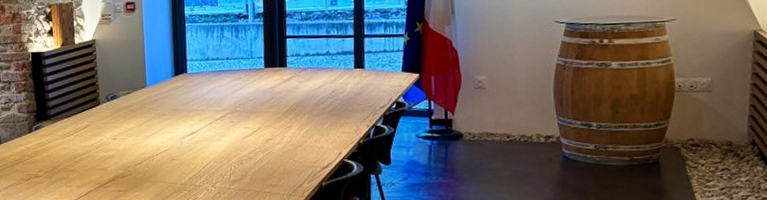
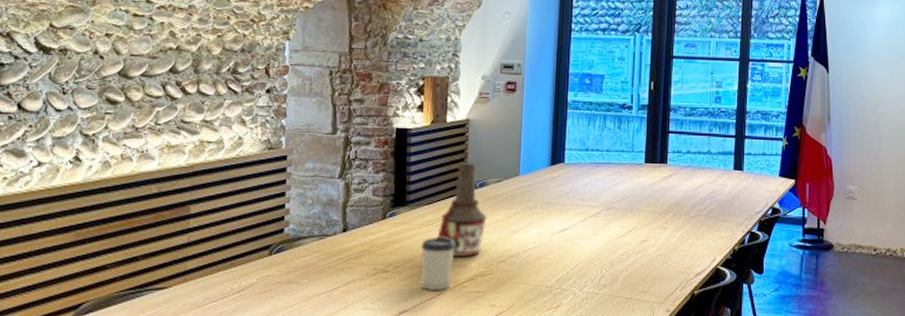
cup: none [65,145,96,191] -> present [421,238,456,290]
bottle: none [78,78,121,162] -> present [437,162,487,258]

